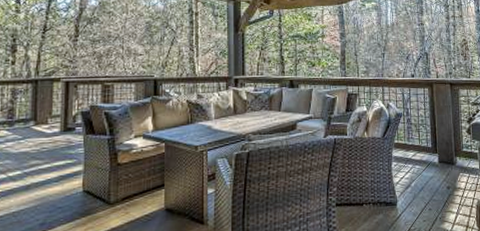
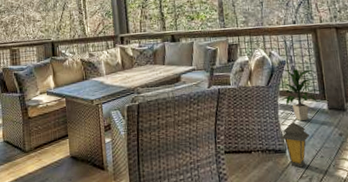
lantern: none [392,174,420,220] -> present [280,122,309,168]
indoor plant: none [395,121,435,173] -> present [280,68,323,121]

